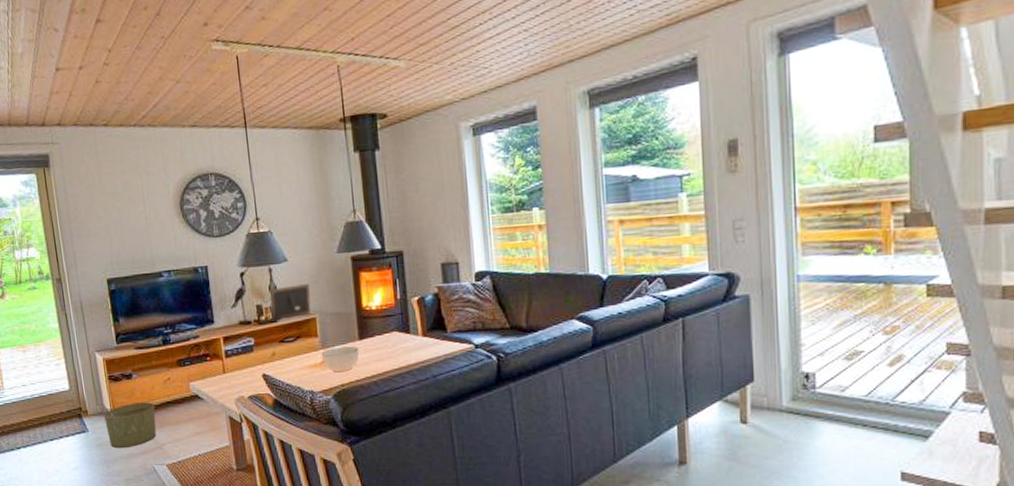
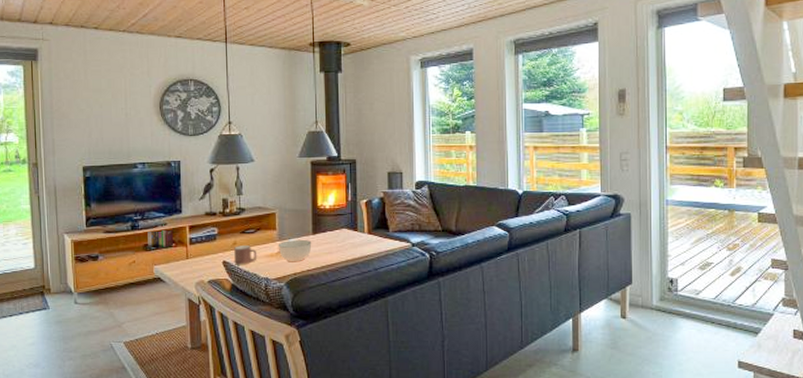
basket: present [103,402,156,448] -> none [66,283,118,325]
books: none [180,335,209,364] -> present [147,223,174,249]
picture frame: present [269,284,311,321] -> none [235,183,272,214]
mug: none [273,356,300,379] -> present [234,246,257,266]

